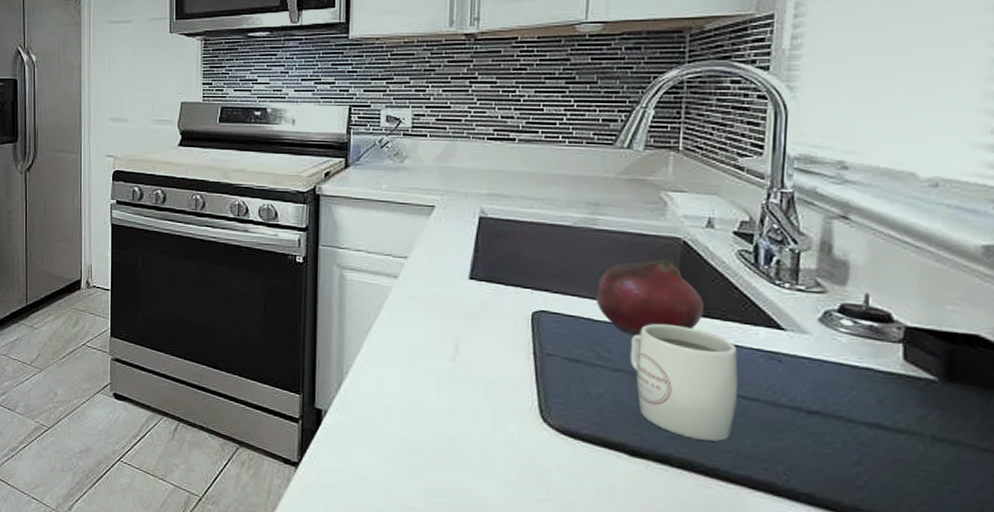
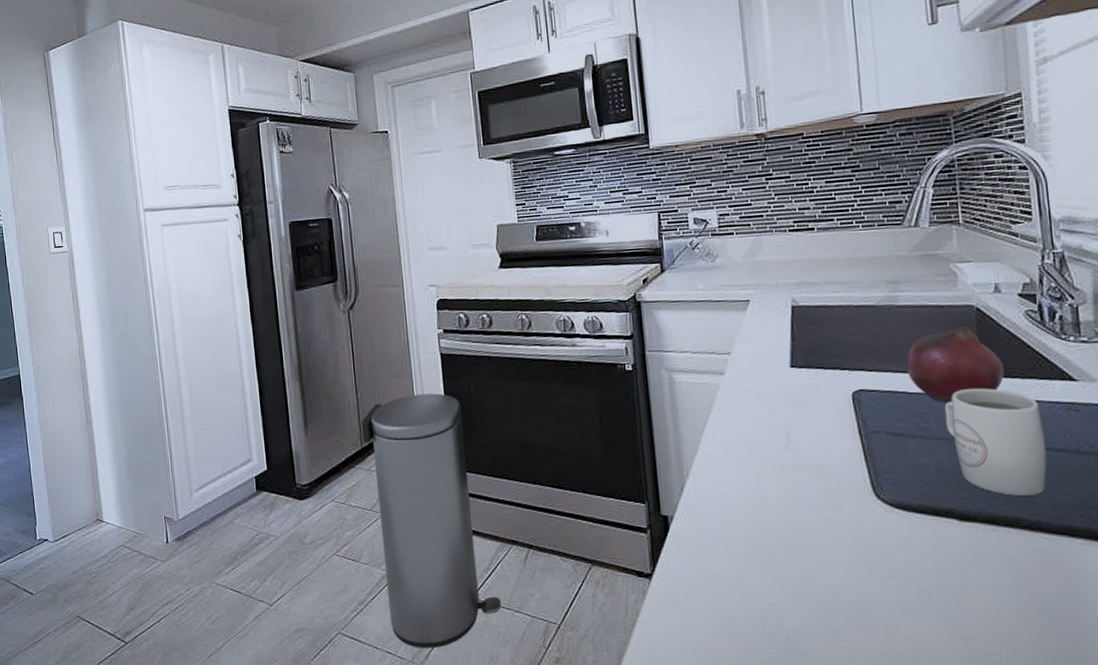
pedal bin: none [27,260,147,501] -> present [361,393,502,648]

